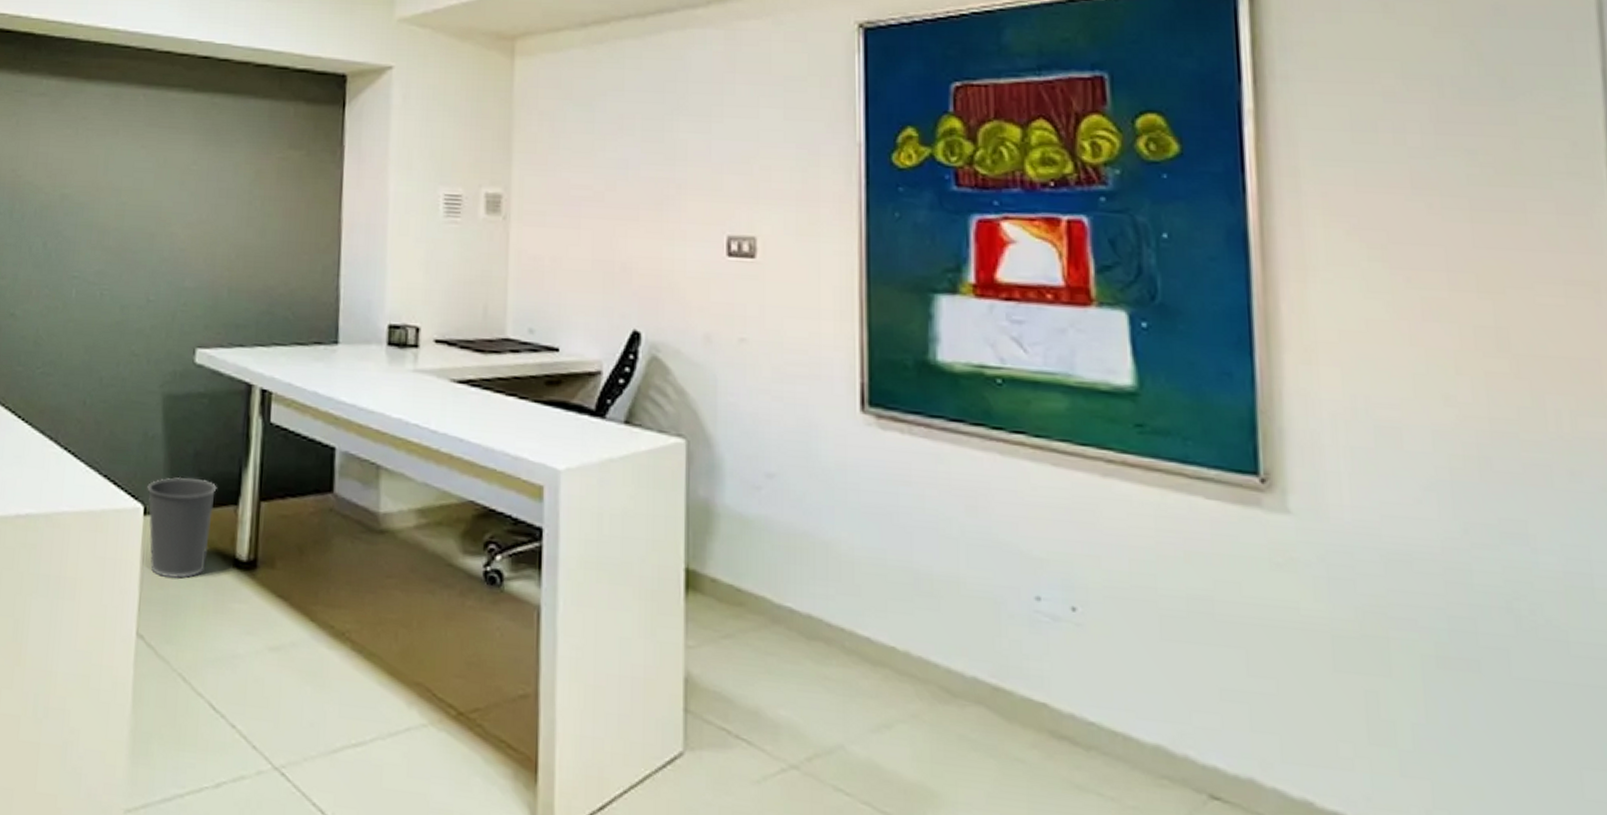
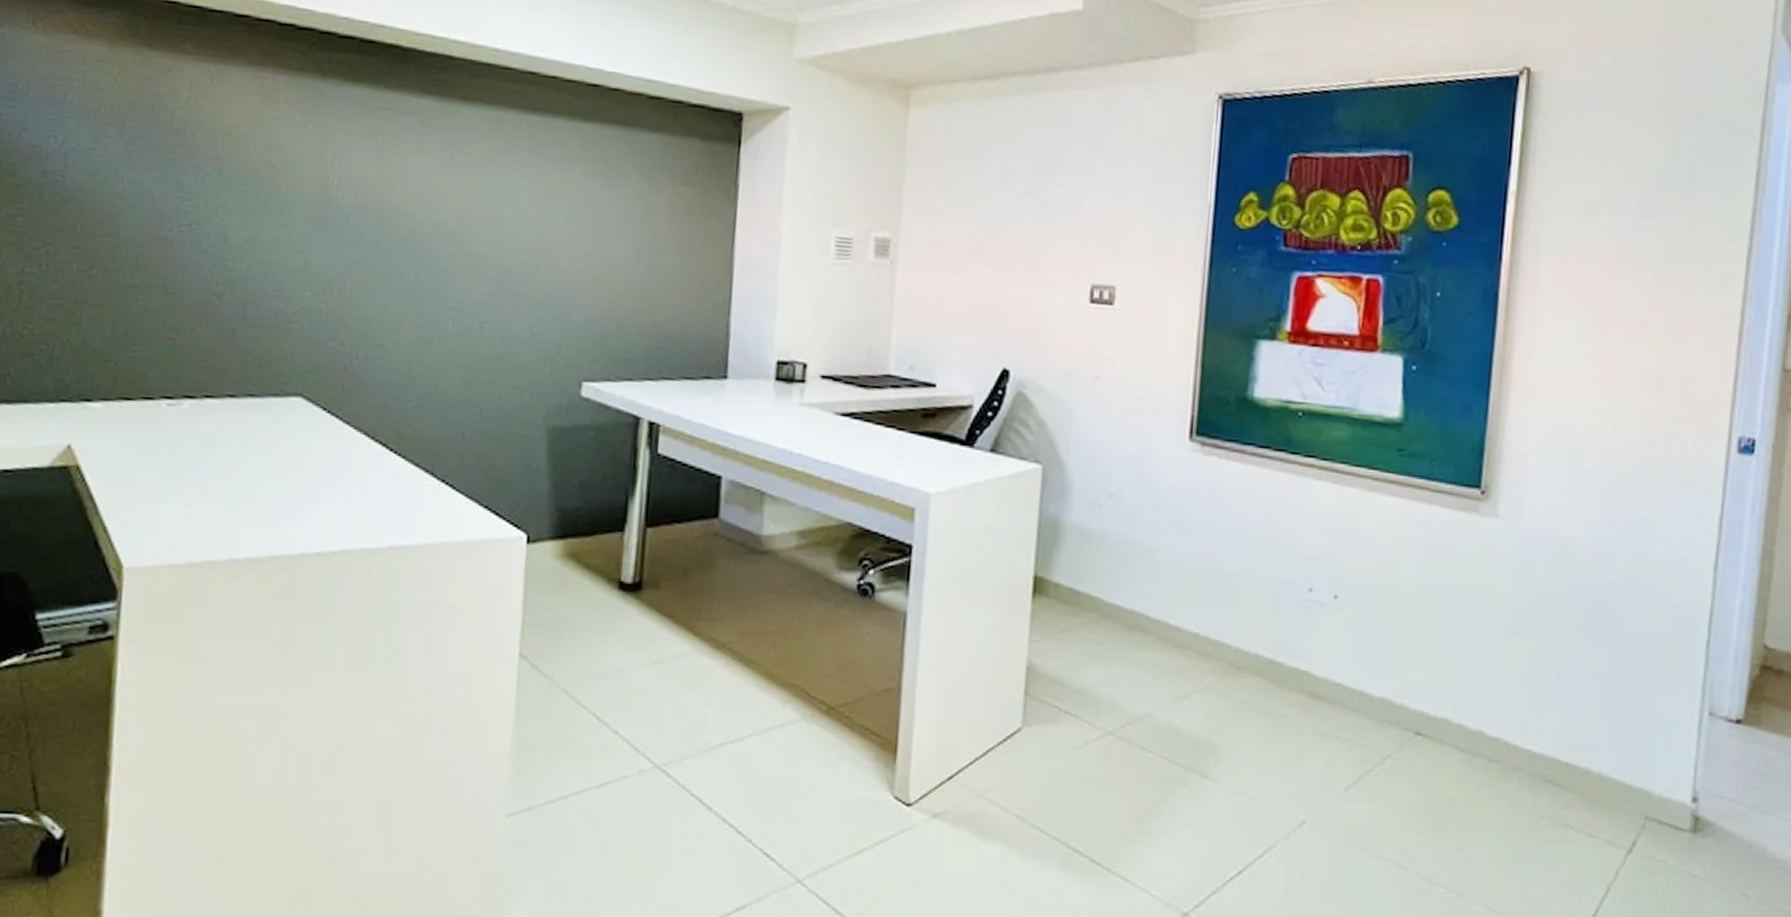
wastebasket: present [147,476,217,579] -> none [530,506,603,603]

